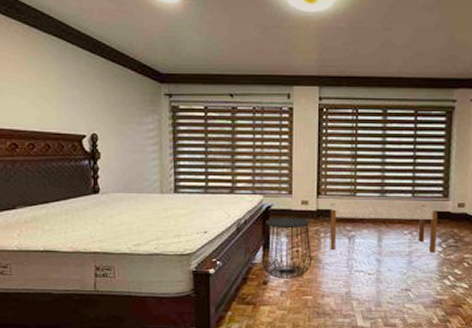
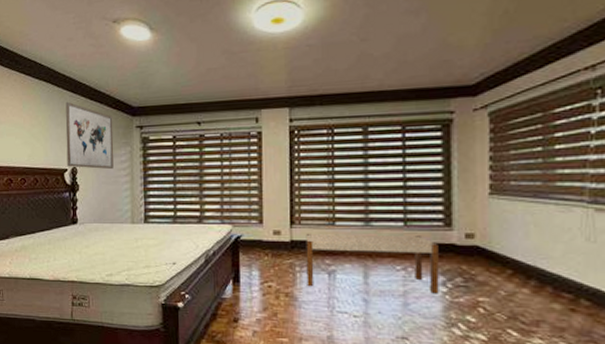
wall art: none [82,61,140,138] -> present [65,101,114,170]
side table: present [262,217,311,279] -> none [232,248,286,318]

